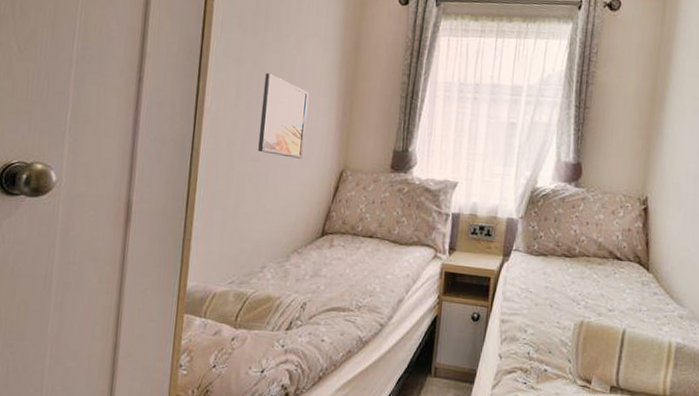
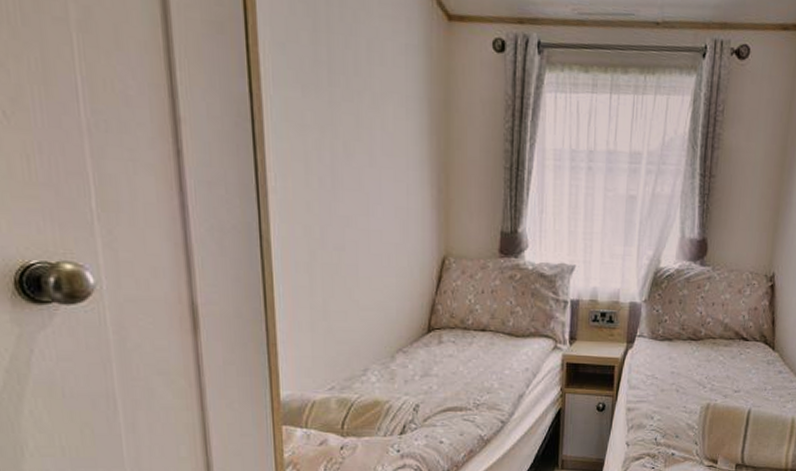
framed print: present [257,73,309,159] -> none [338,141,396,246]

